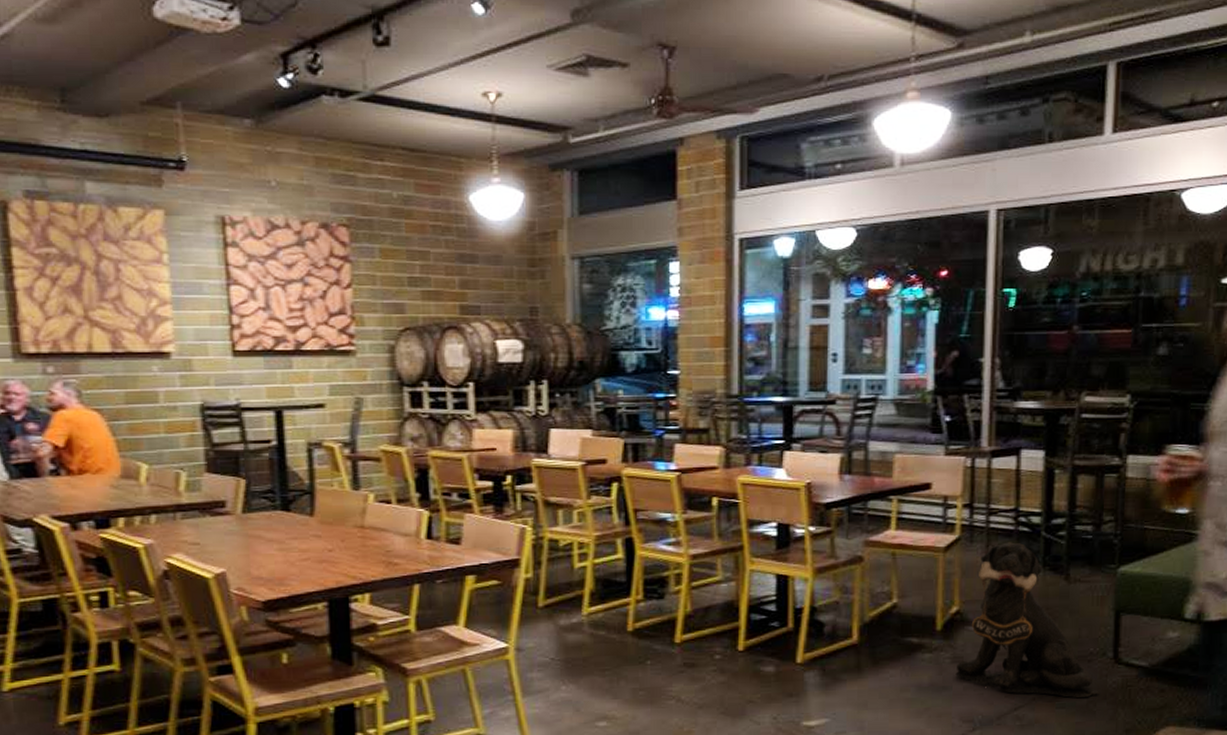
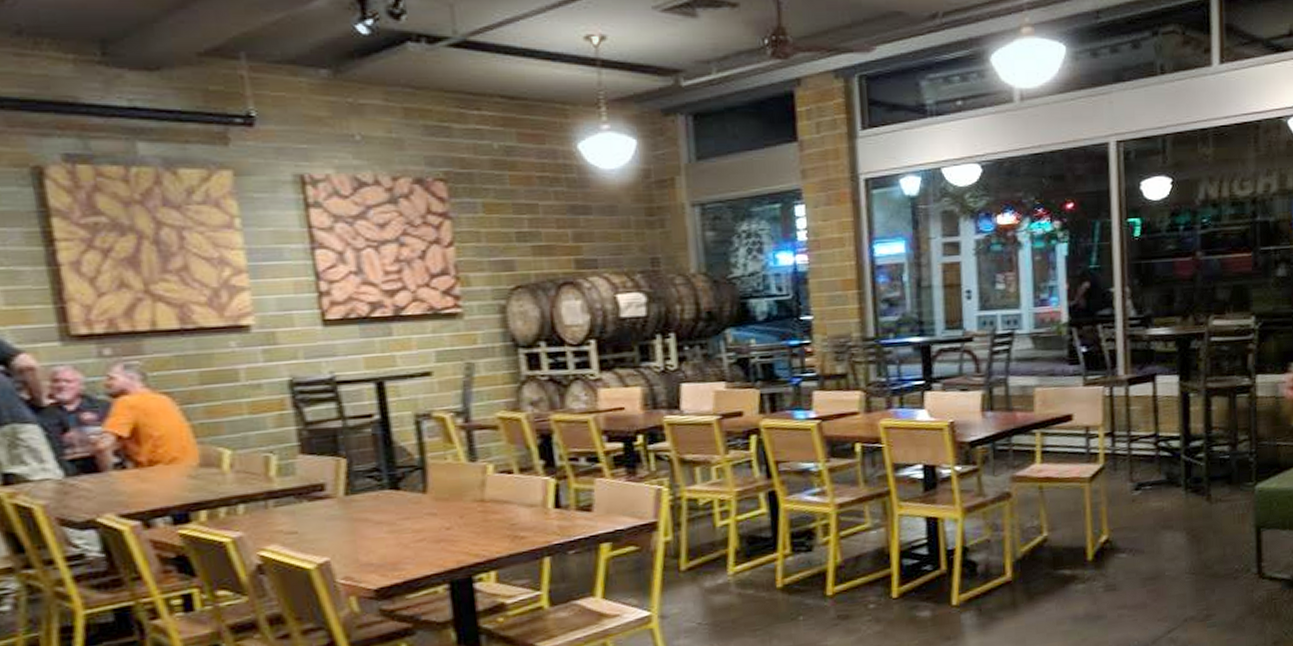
dog: present [955,542,1101,699] -> none [1109,467,1248,617]

